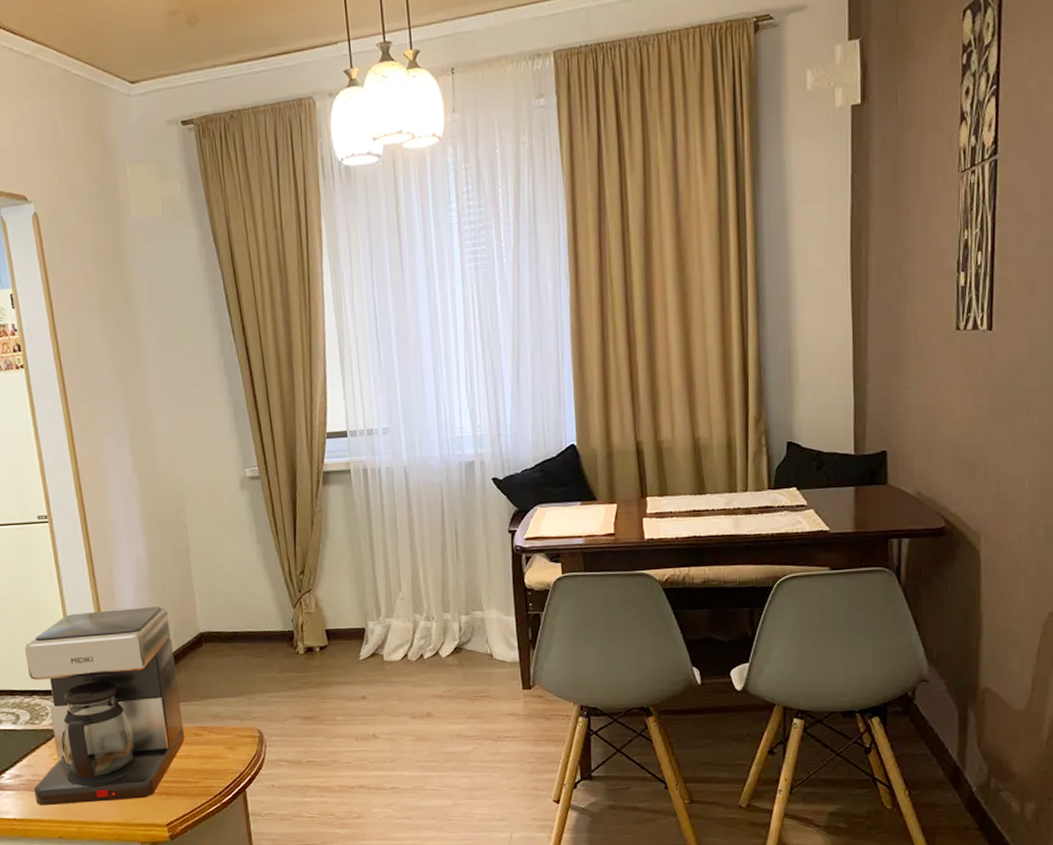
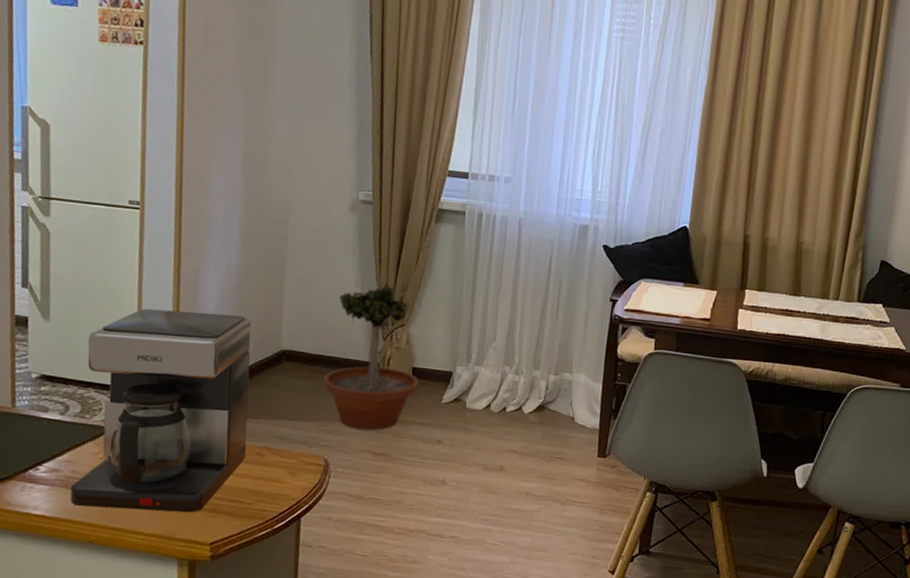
potted tree: none [243,537,335,697] -> present [323,269,419,430]

